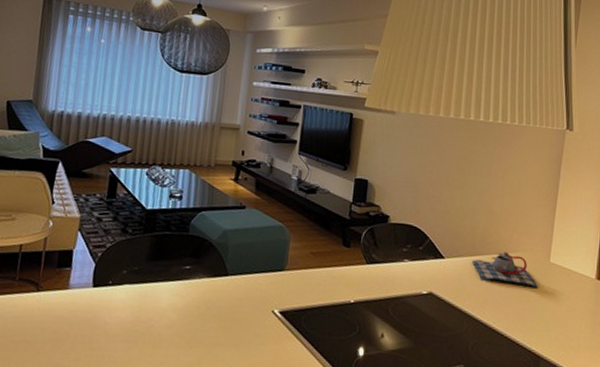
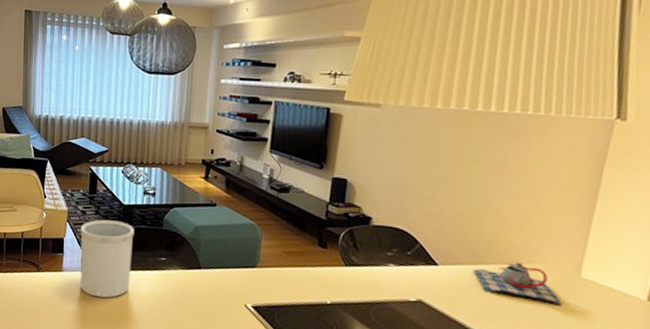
utensil holder: none [89,226,158,316] -> present [80,219,135,298]

